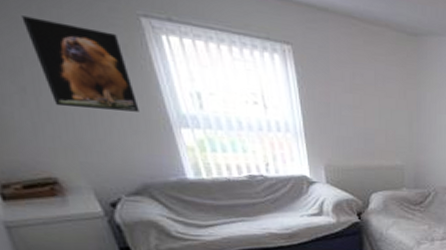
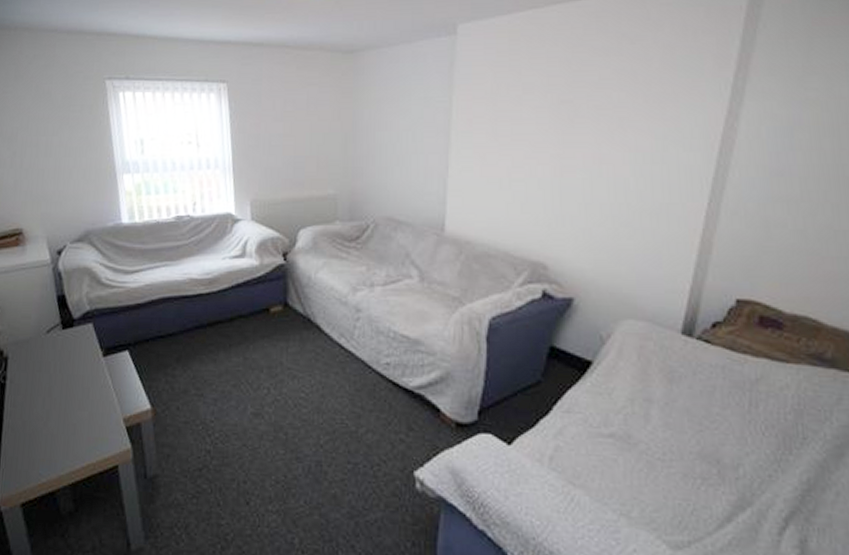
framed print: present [21,16,139,112] -> none [24,94,93,165]

